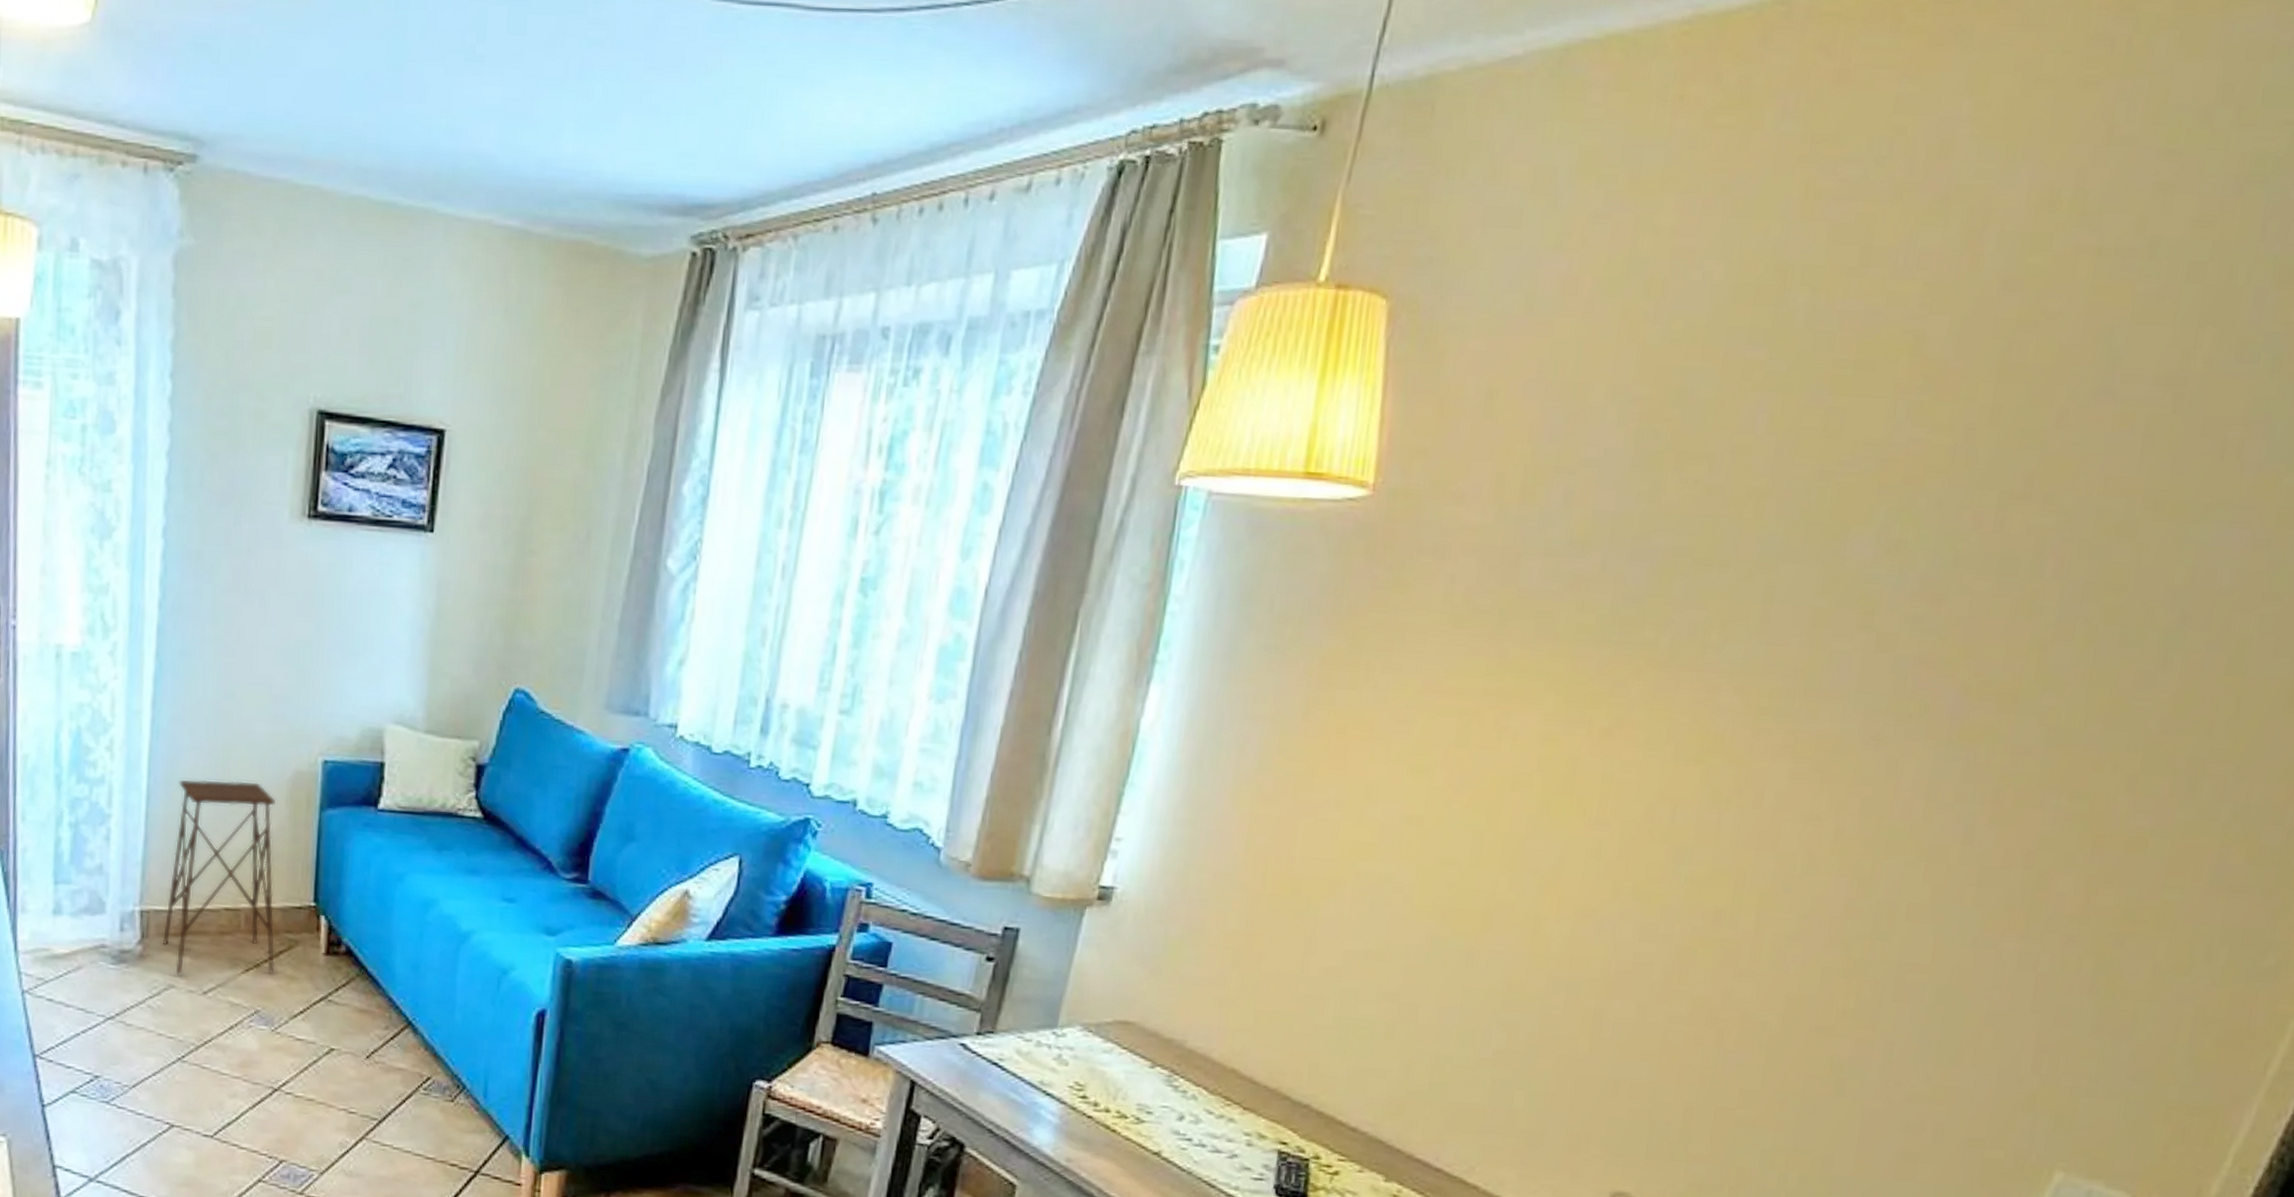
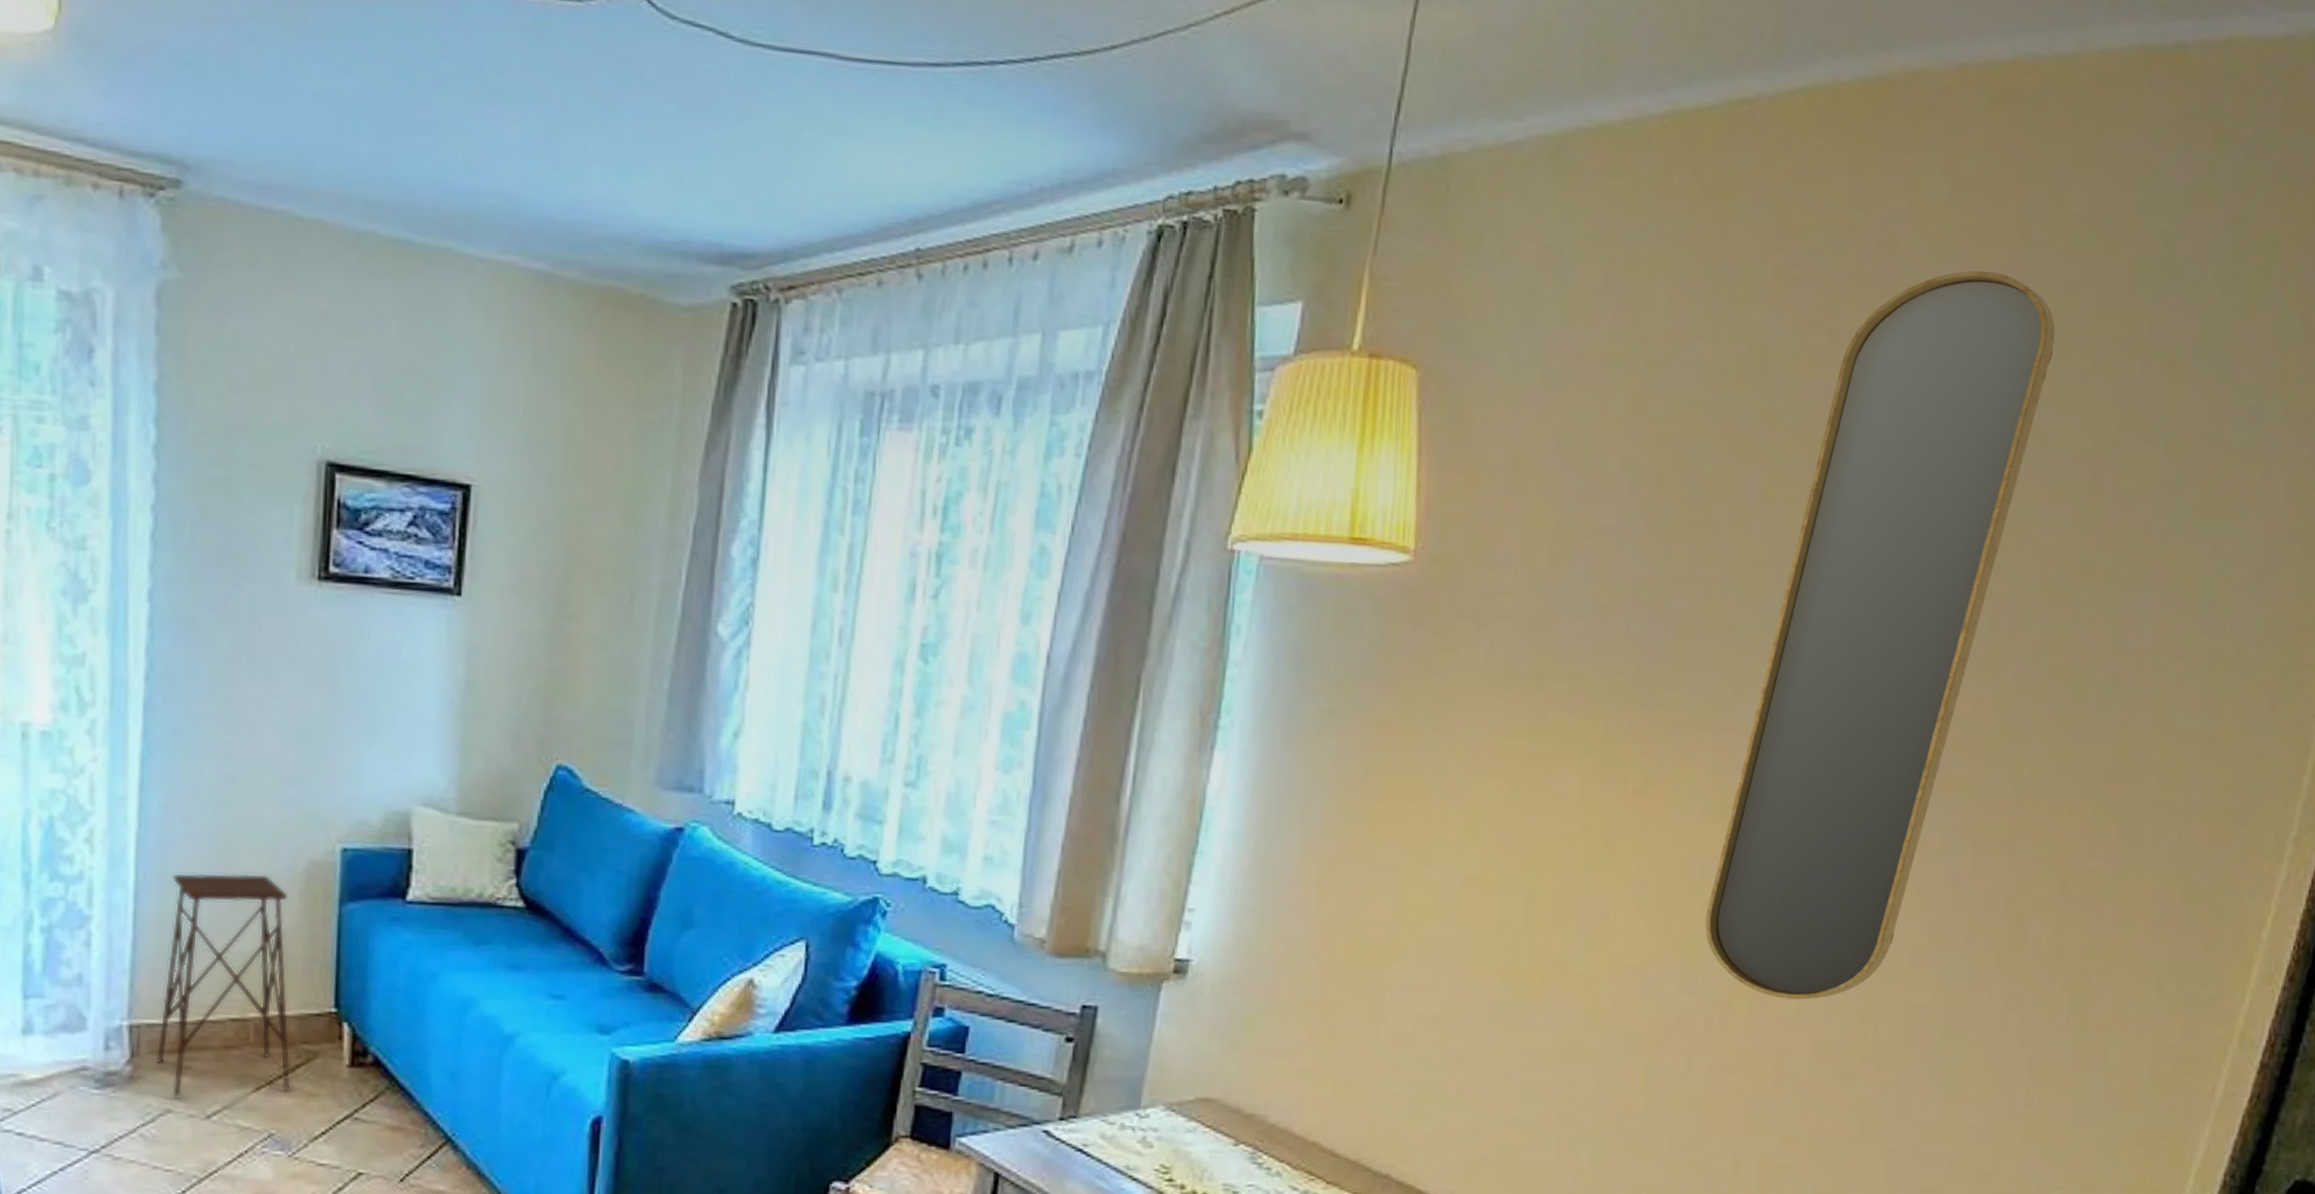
home mirror: none [1671,175,2142,952] -> present [1705,270,2055,1000]

